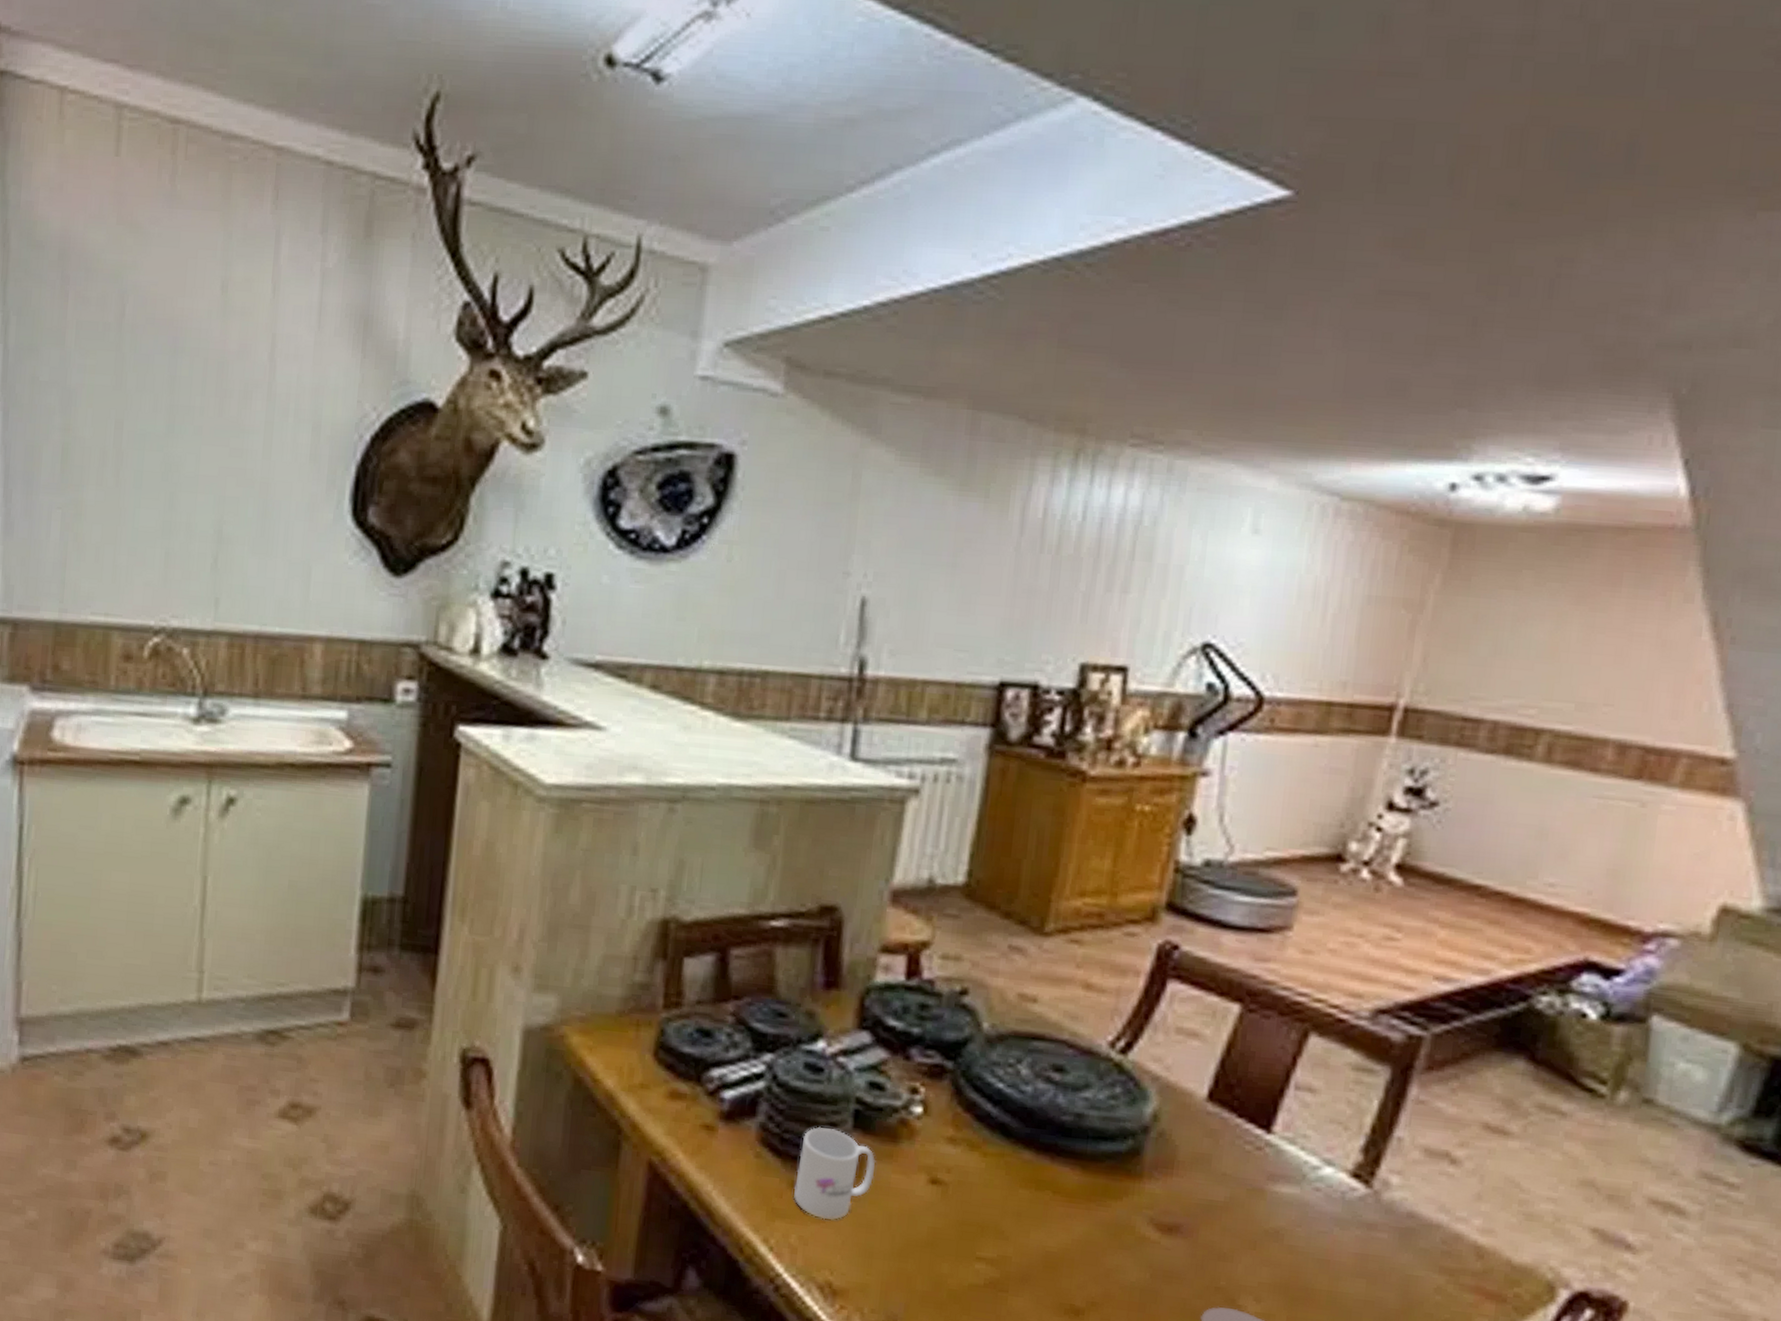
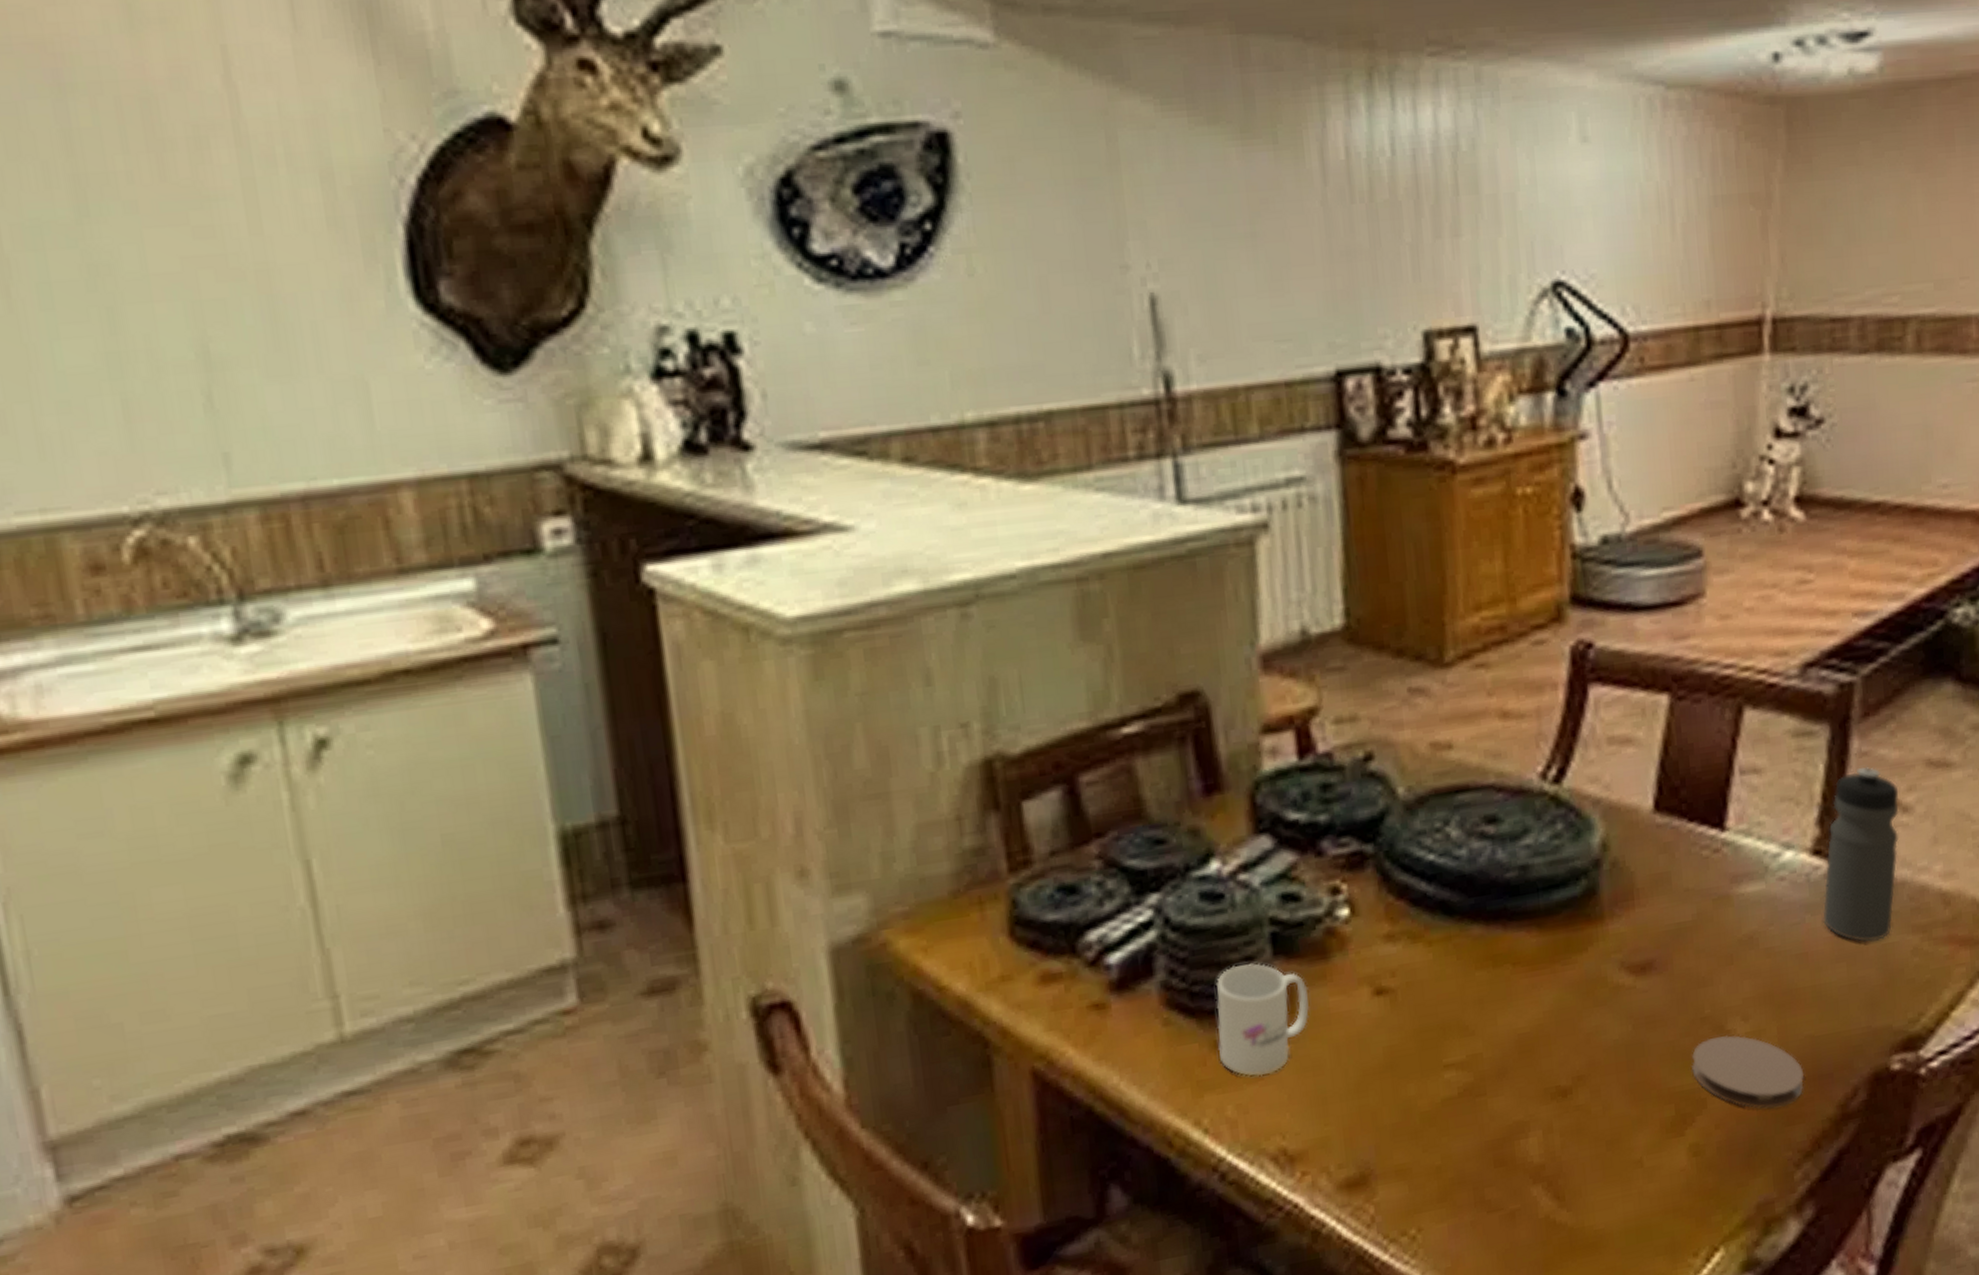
water bottle: none [1350,1113,1450,1271] -> present [1822,766,1899,943]

